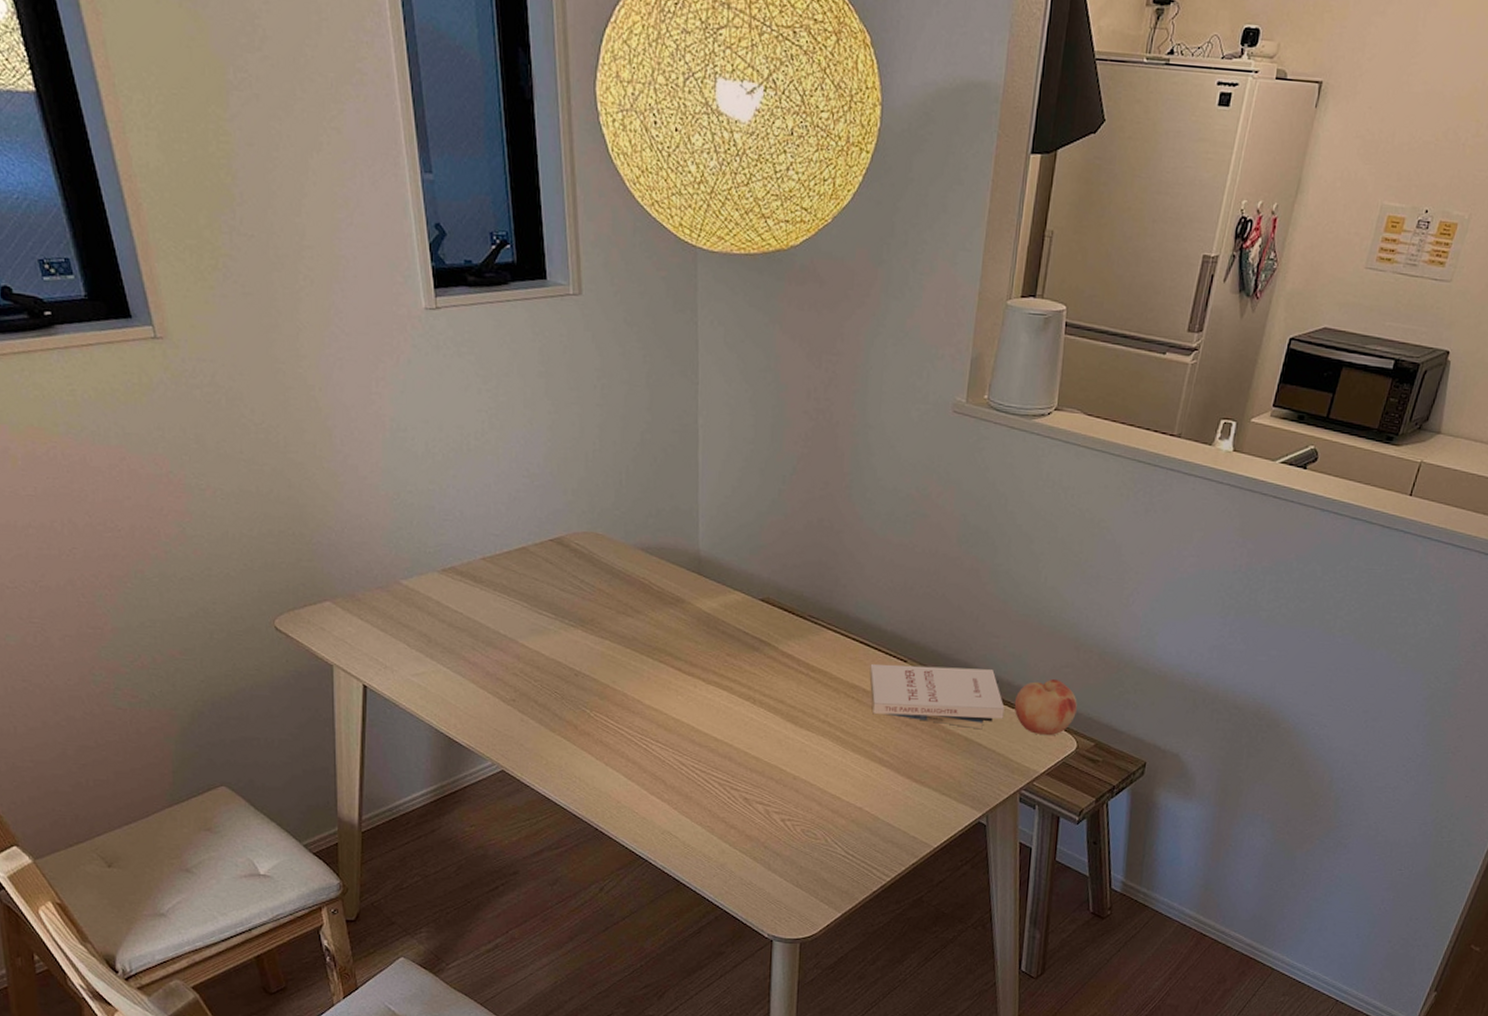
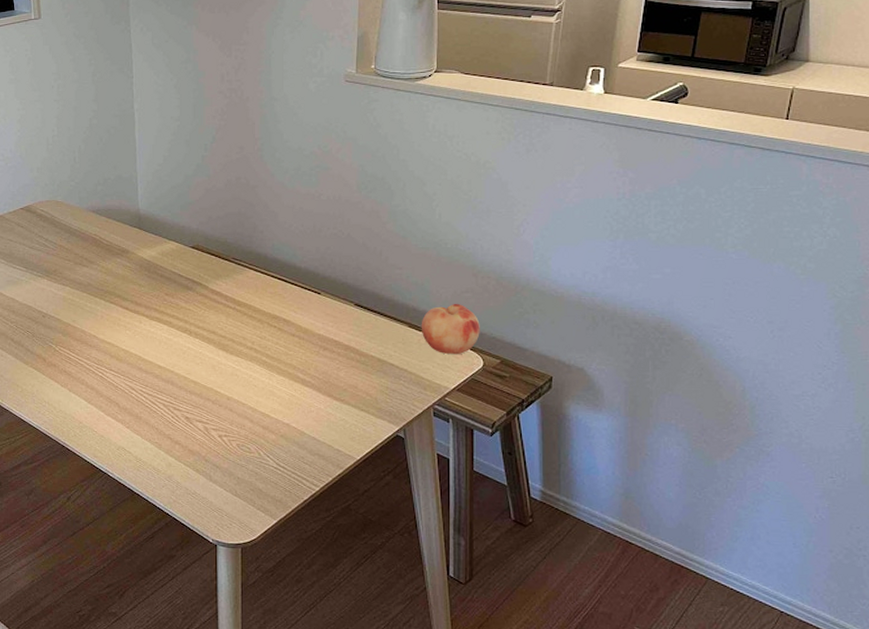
books: present [869,664,1005,730] -> none [288,296,412,351]

